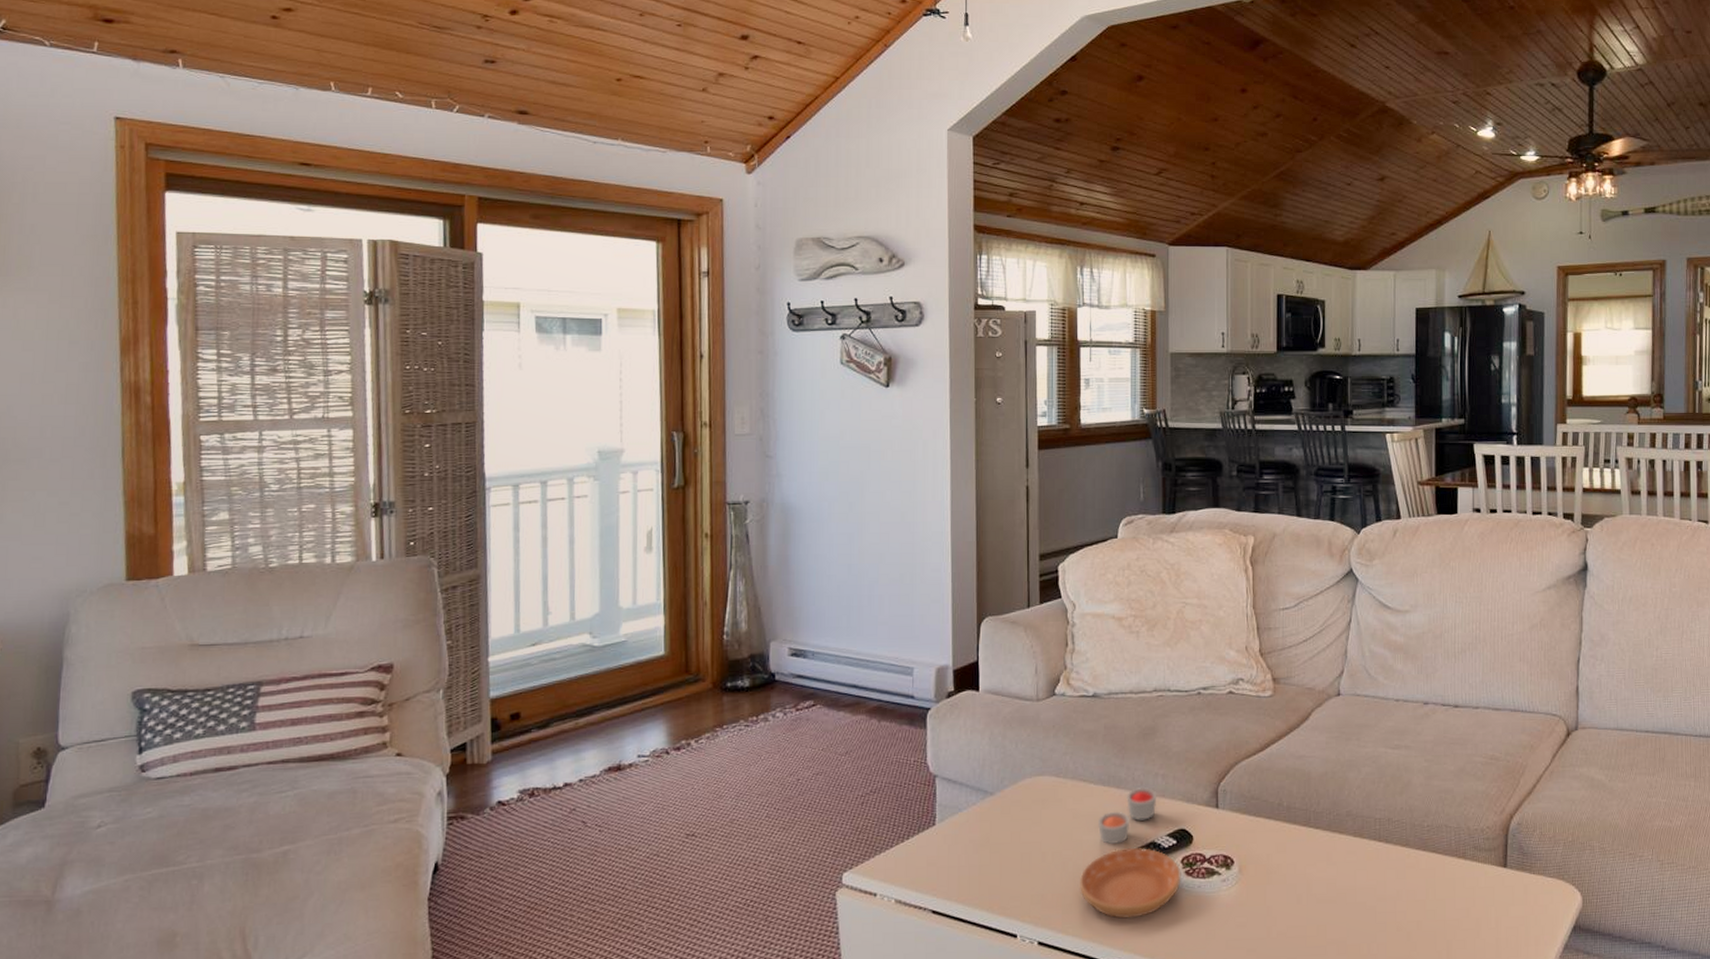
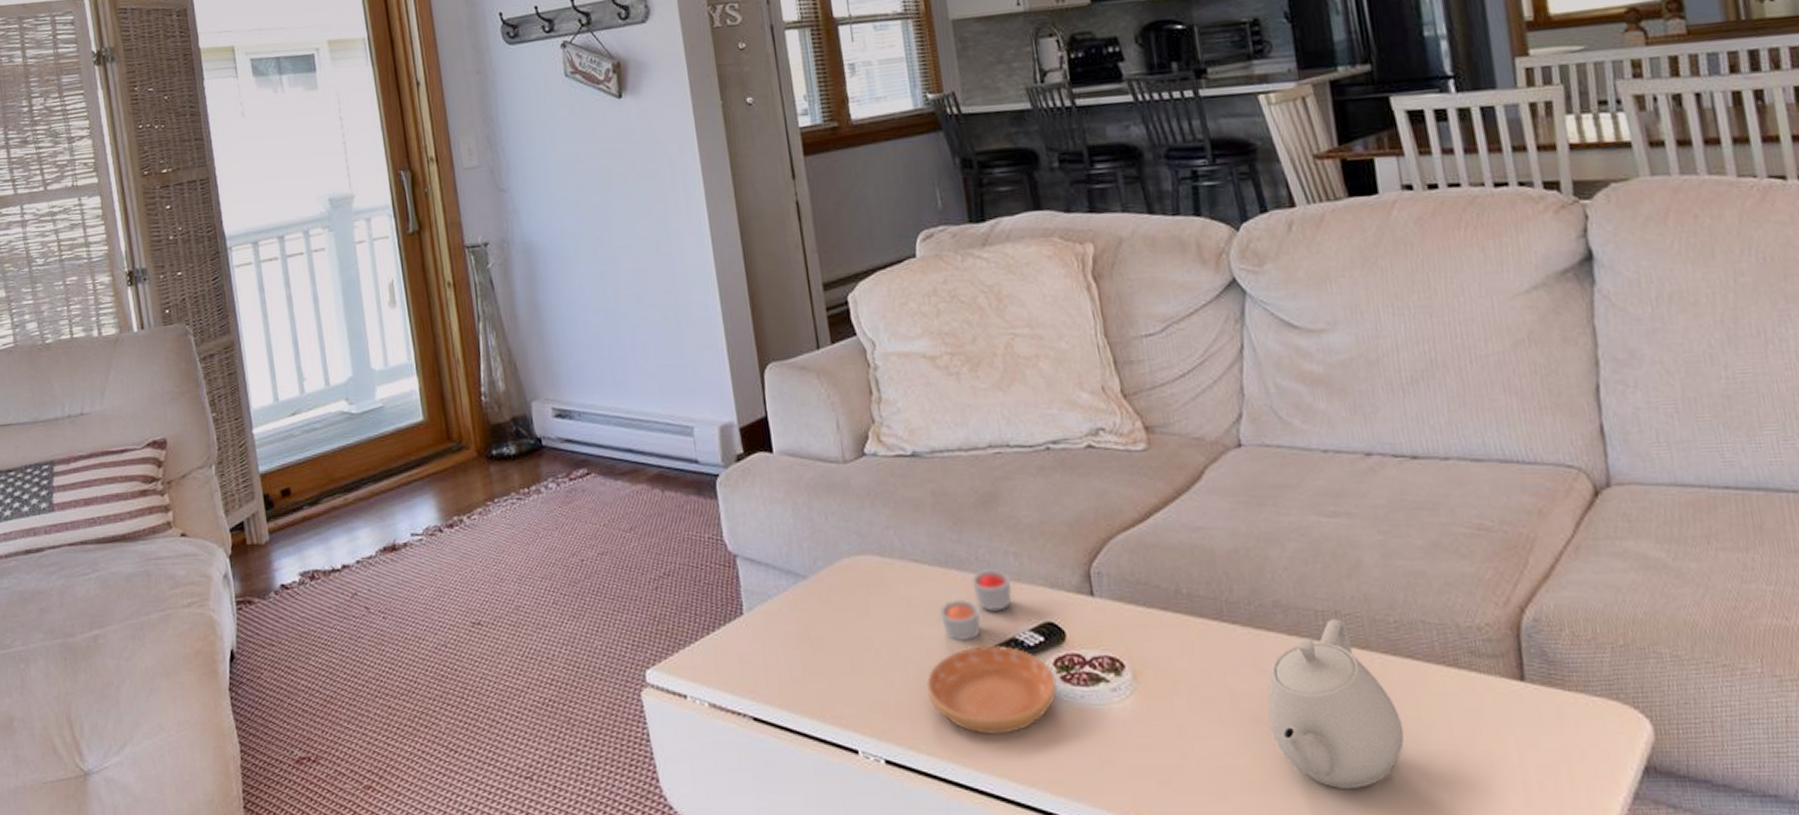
teapot: none [1333,824,1424,950] -> present [1267,619,1404,788]

